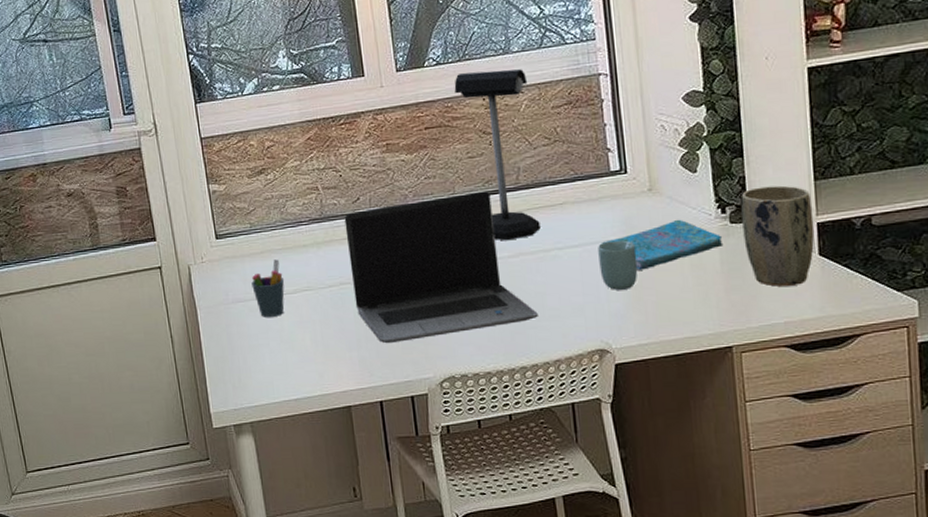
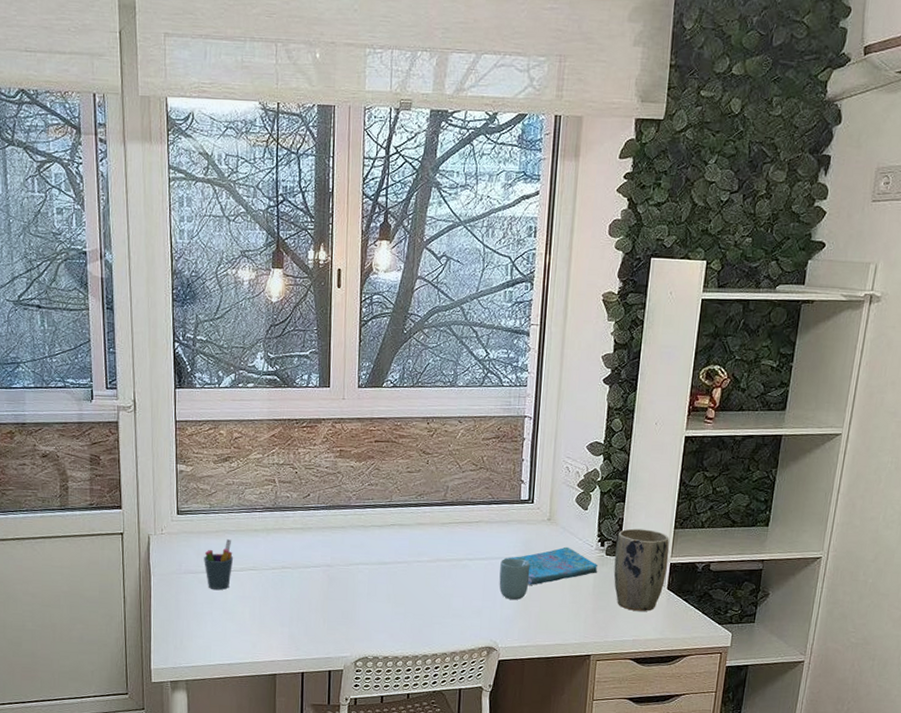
laptop computer: present [344,191,538,344] -> none [293,502,444,624]
desk lamp: present [454,69,541,241] -> none [405,397,467,548]

